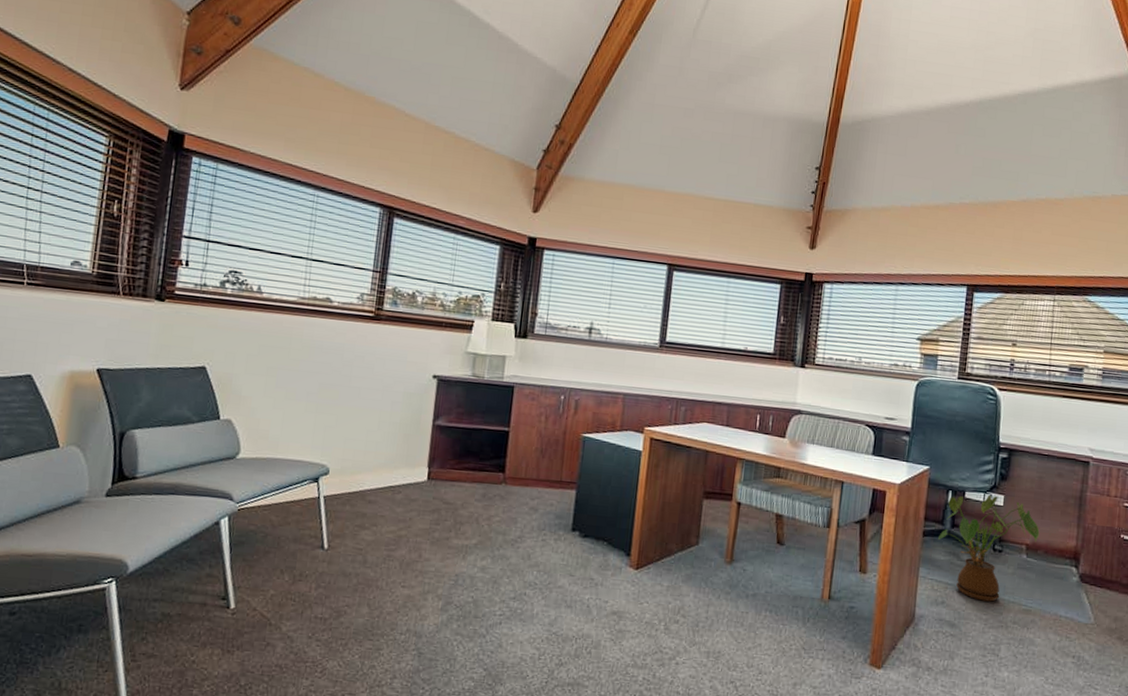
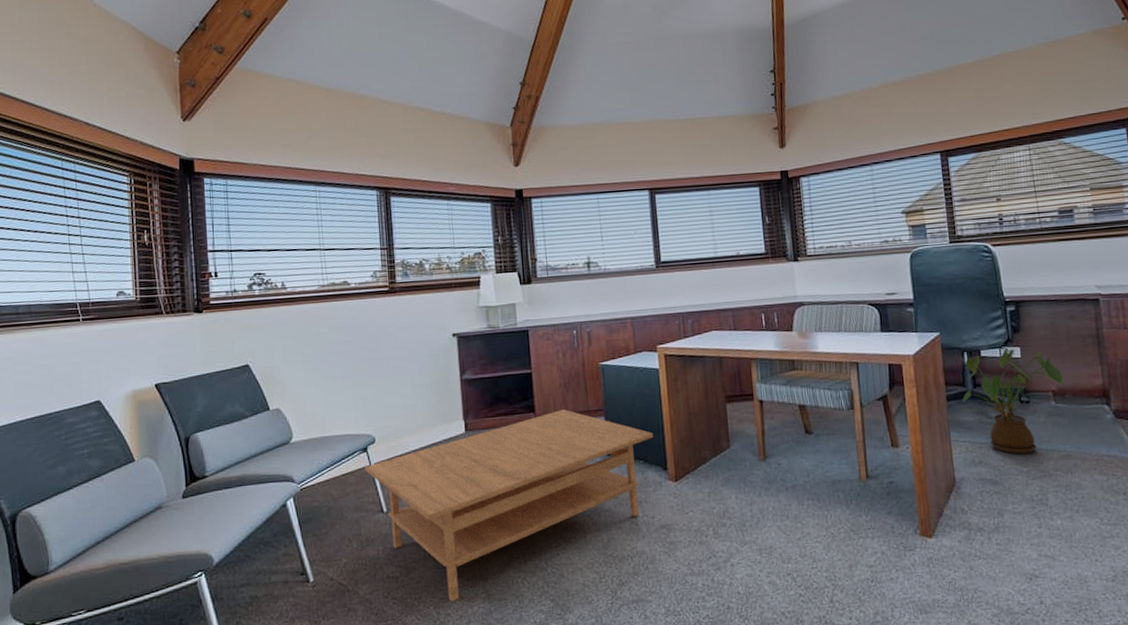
coffee table: none [312,474,623,654] -> present [365,408,653,601]

